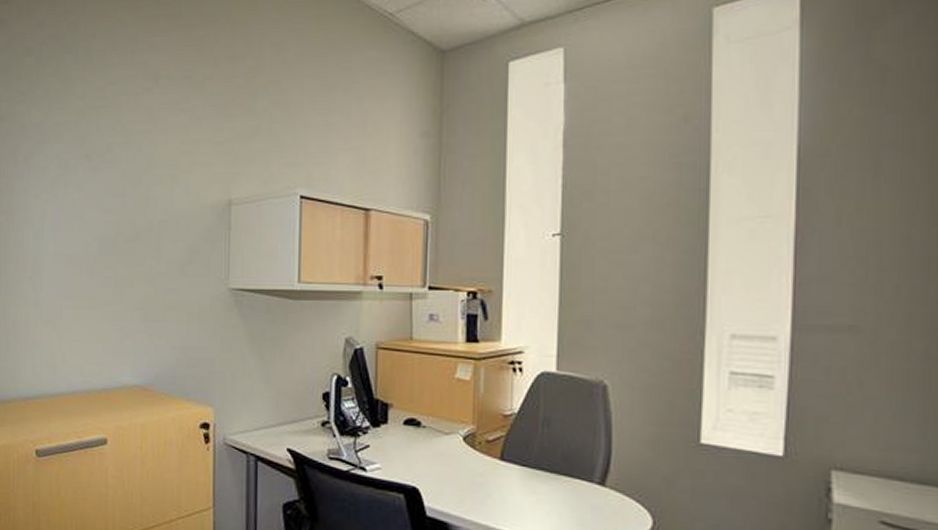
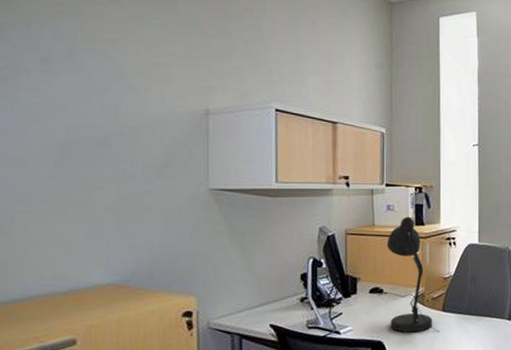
desk lamp: none [427,329,496,487] -> present [387,216,440,333]

